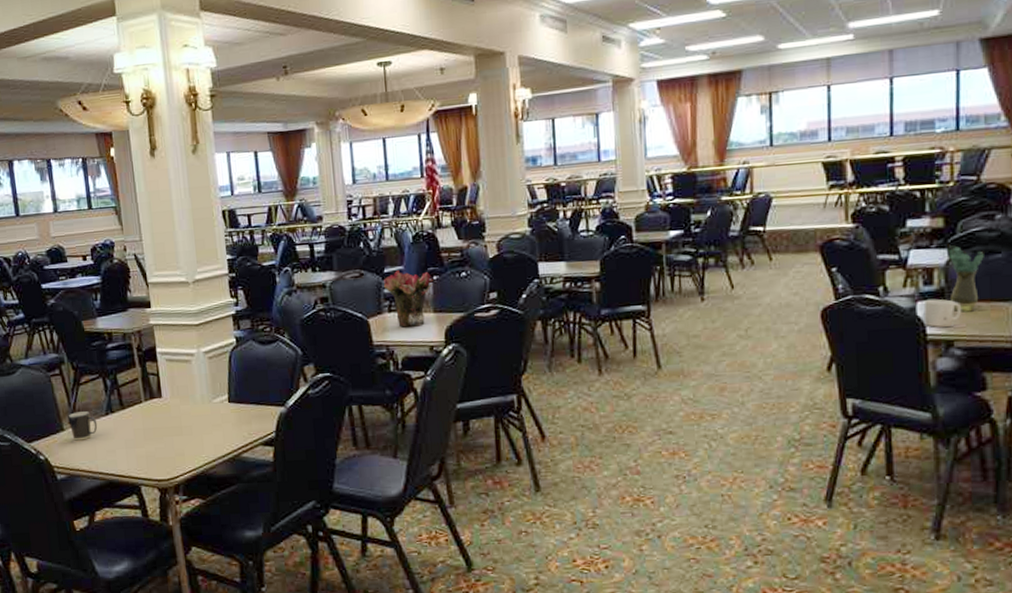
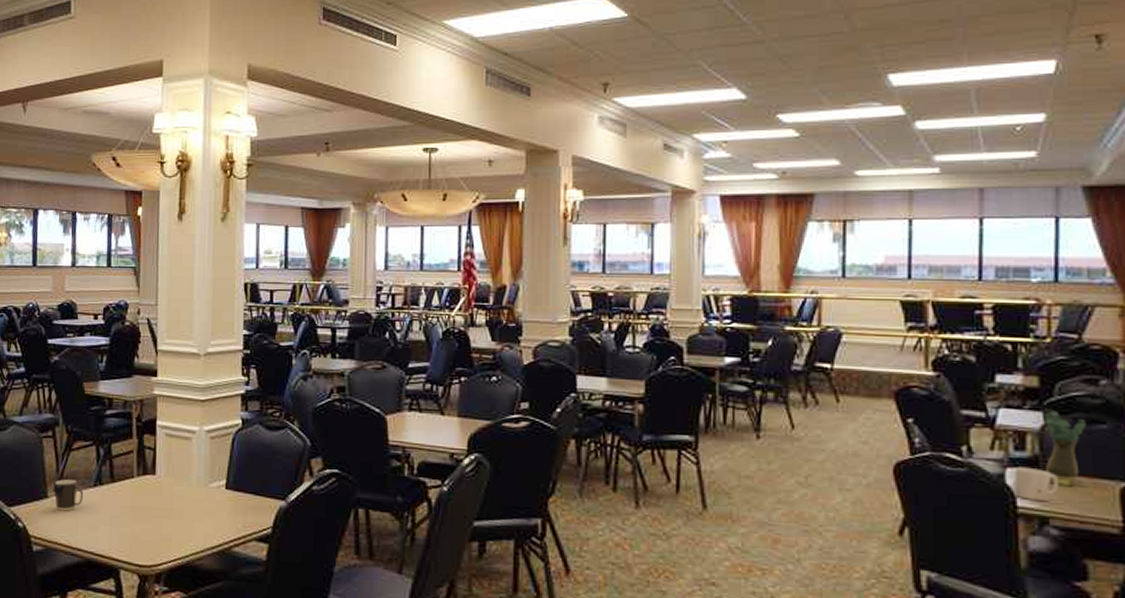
bouquet: present [383,270,434,328] -> none [406,367,461,430]

